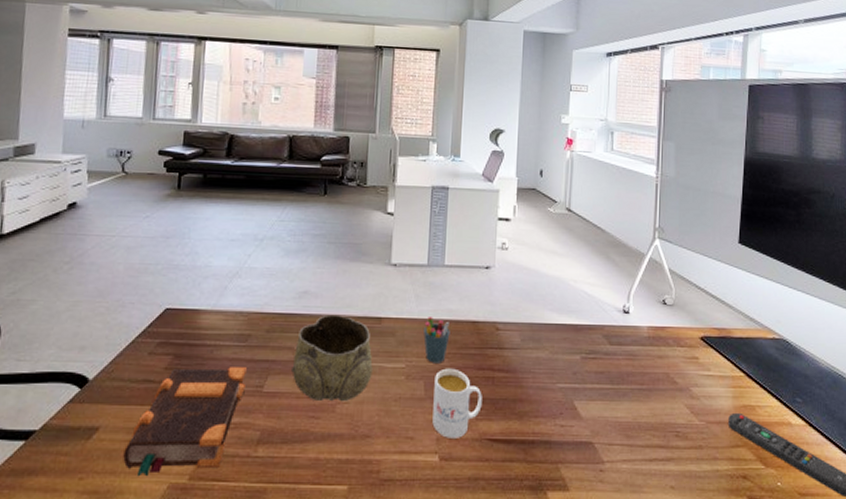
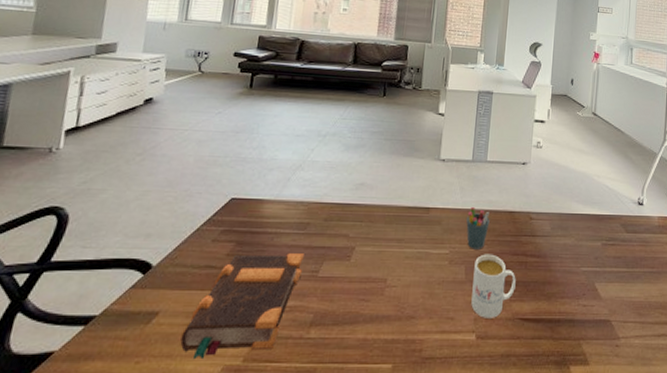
decorative bowl: present [291,314,373,402] -> none [345,204,420,286]

